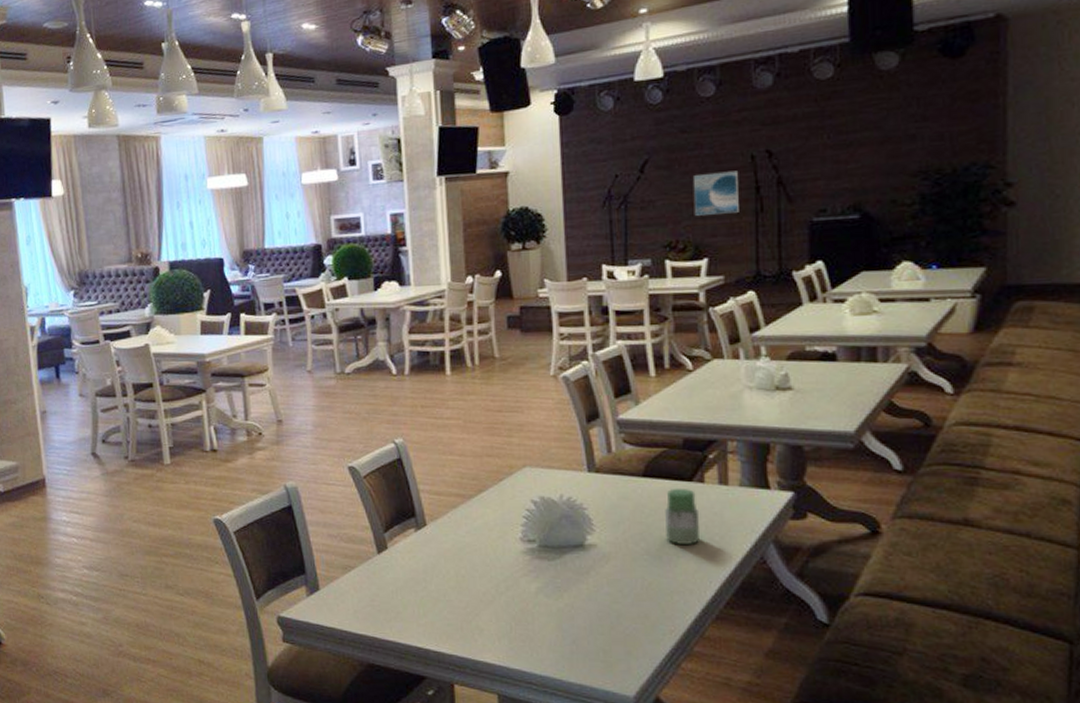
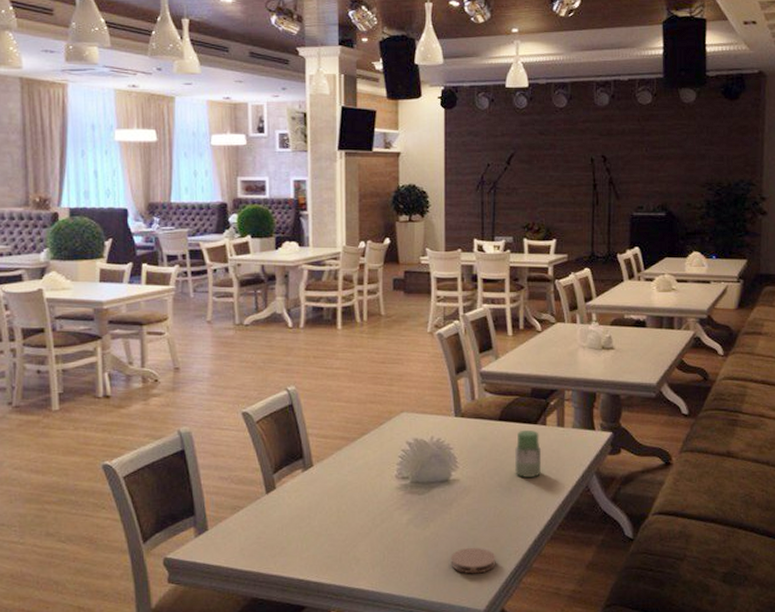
coaster: none [590,624,647,654] -> present [451,548,496,574]
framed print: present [693,170,739,216] -> none [547,169,581,204]

